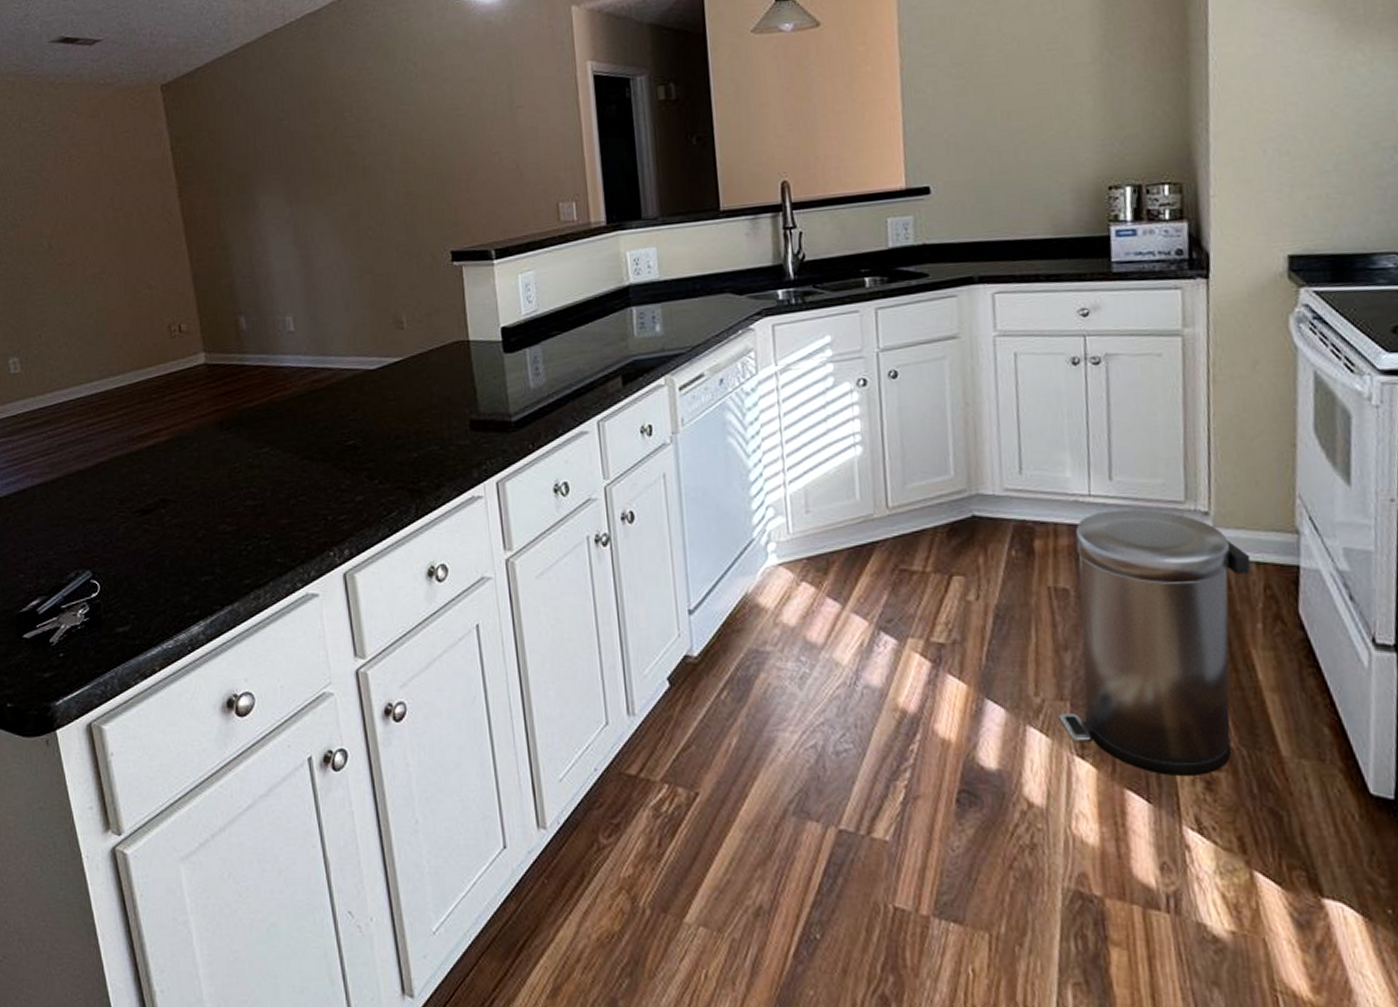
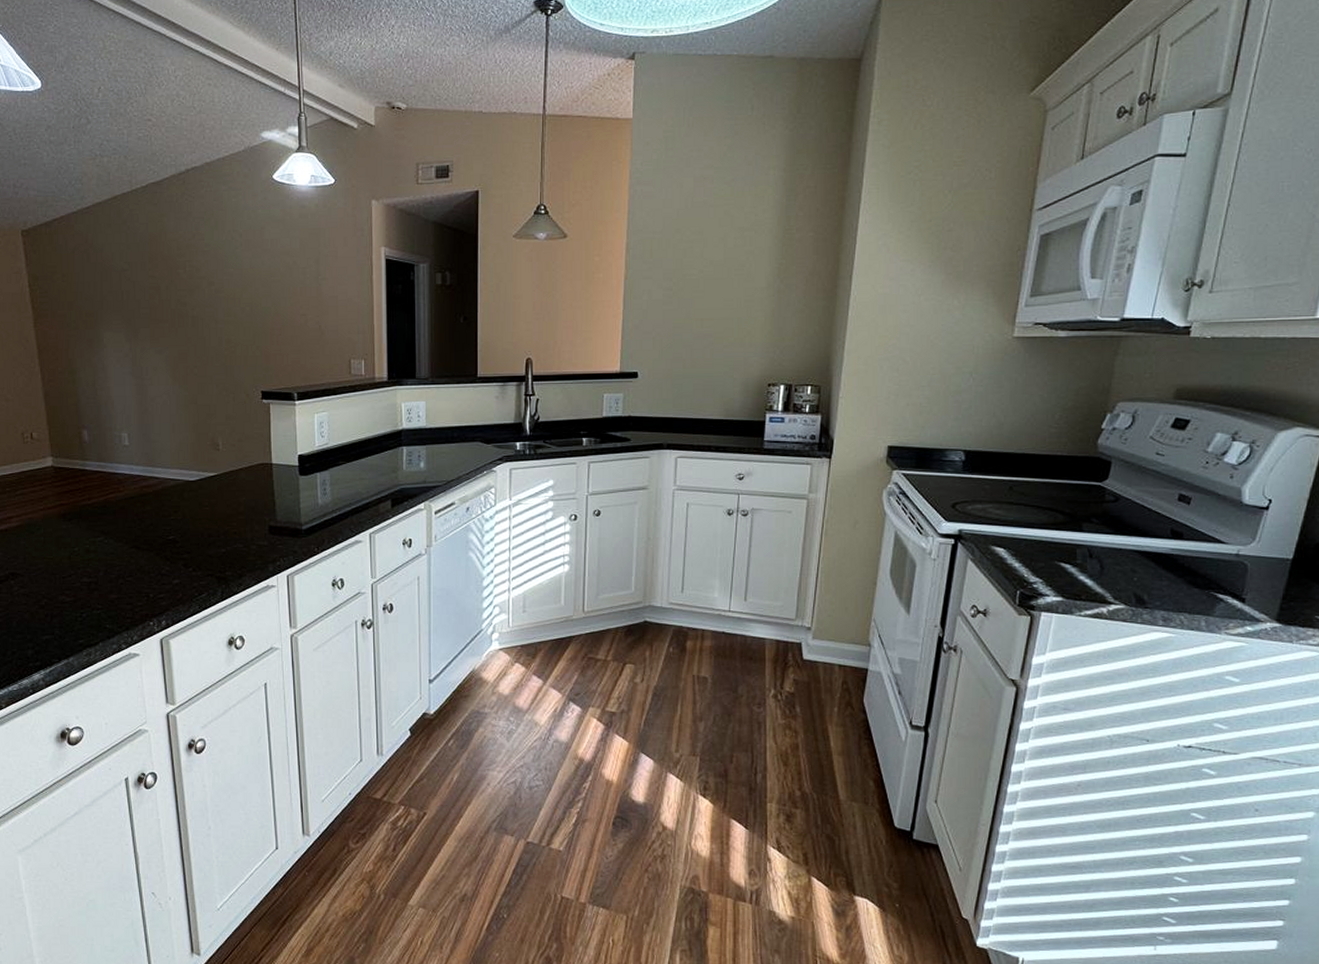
pedal bin: present [1059,509,1251,776] -> none [691,623,836,811]

